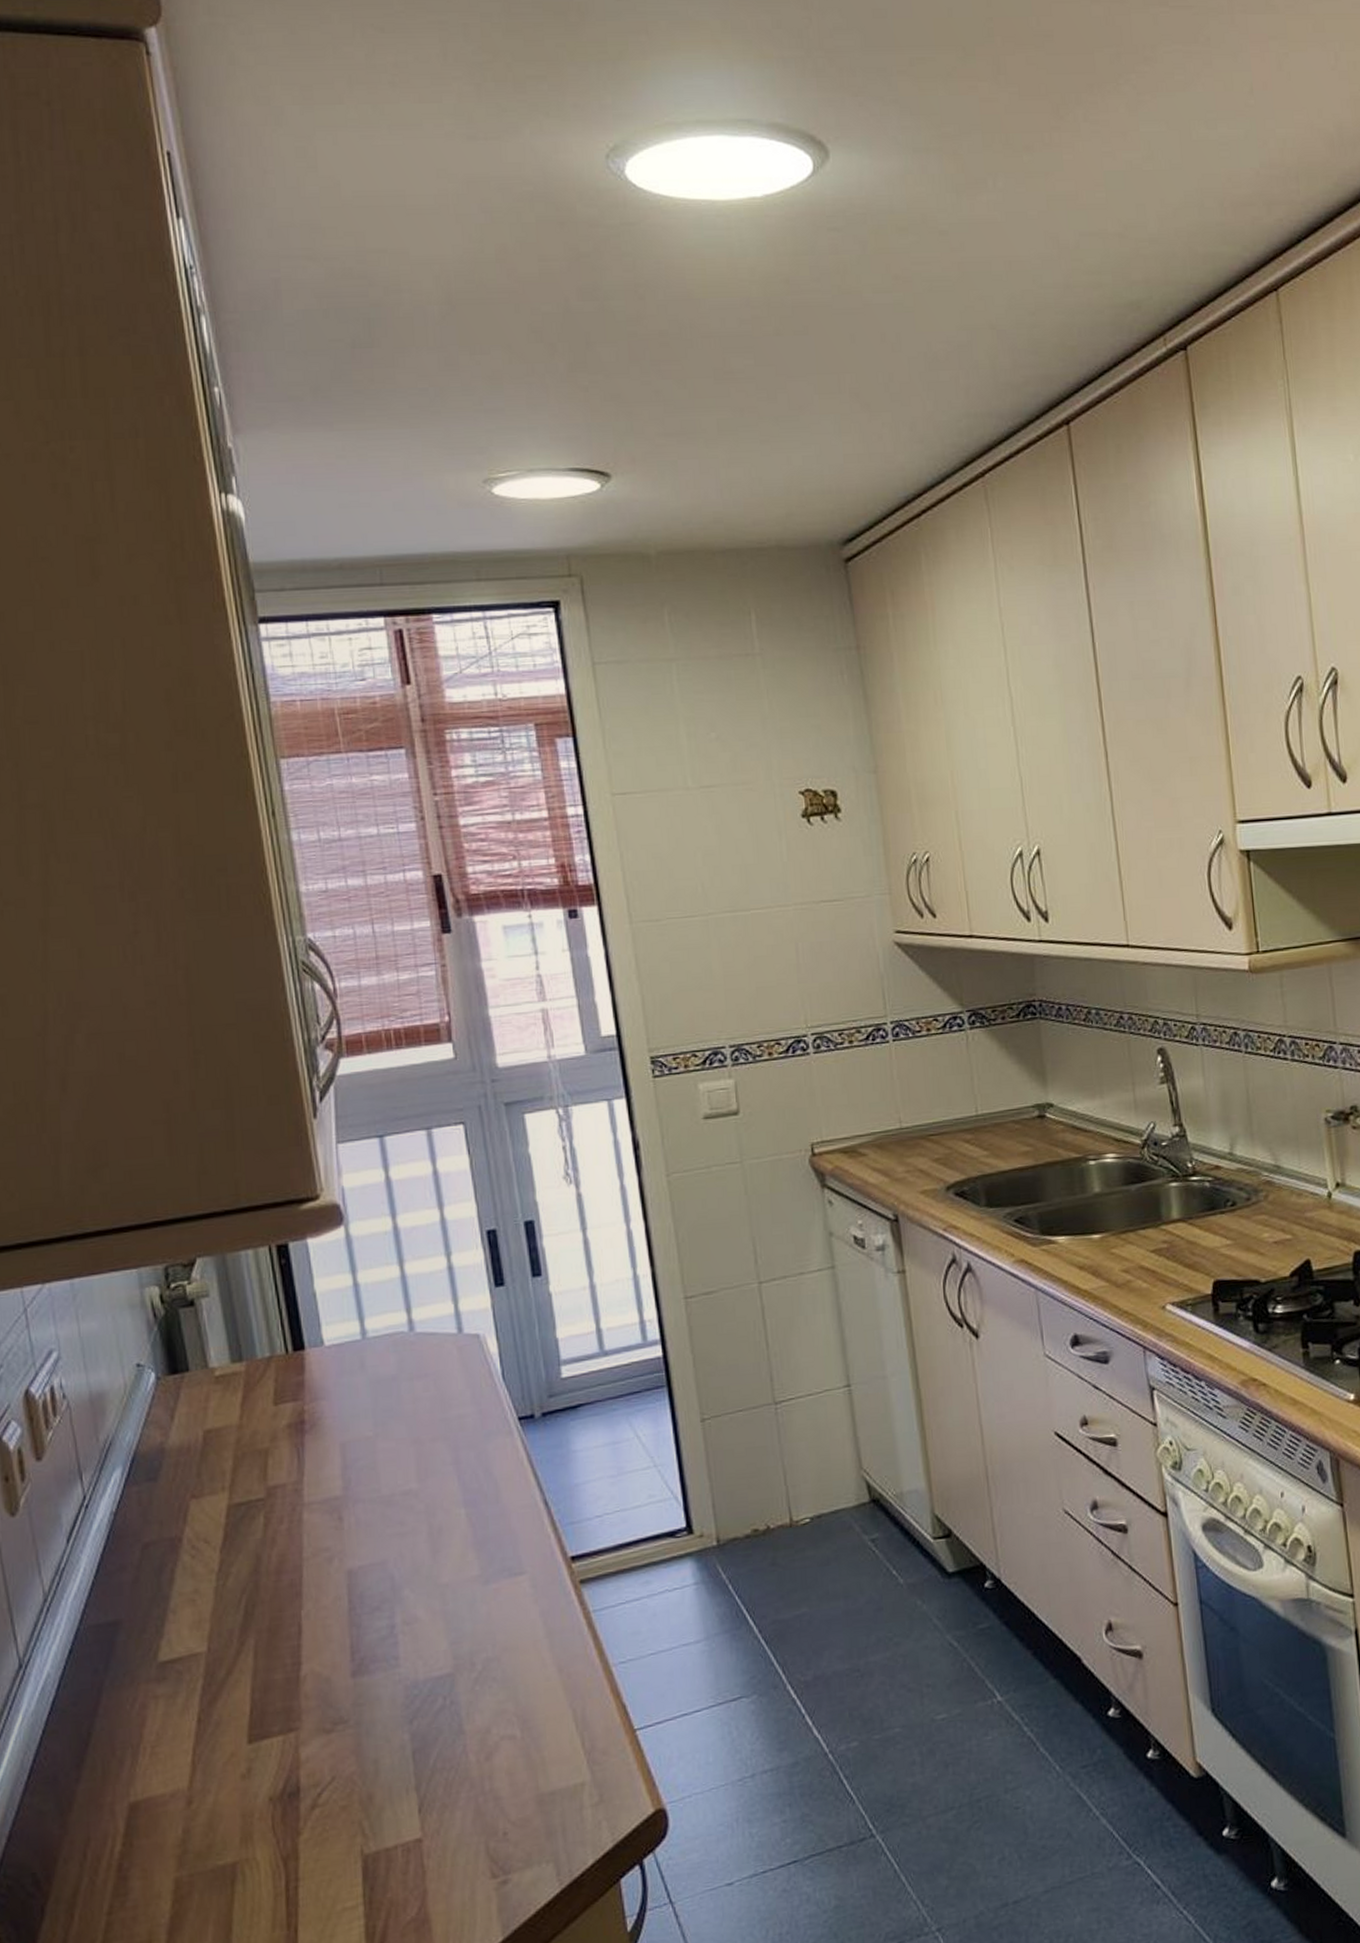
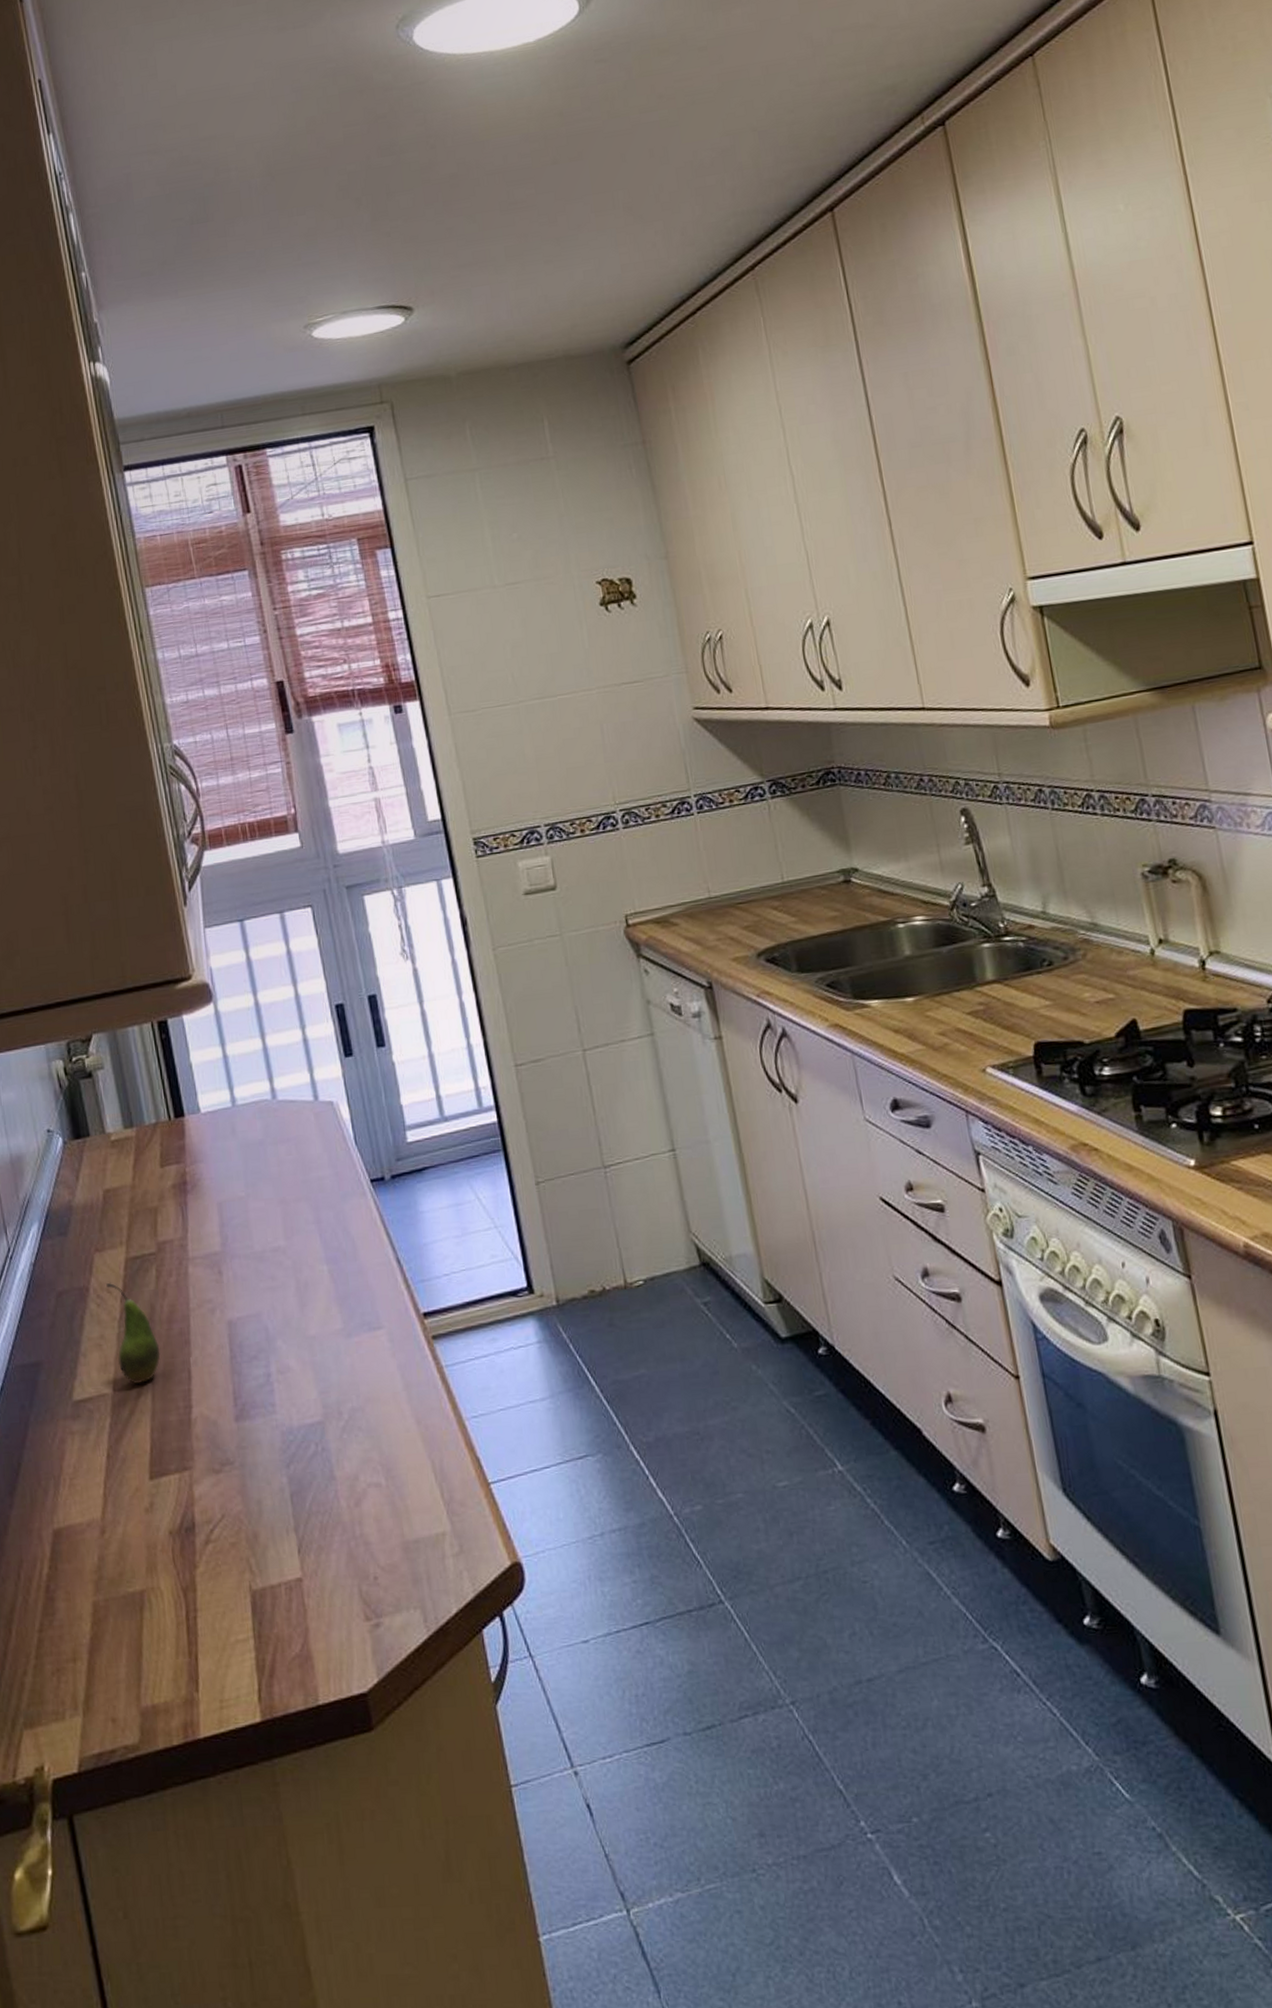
fruit: none [203,1531,266,1642] -> present [106,1282,161,1384]

